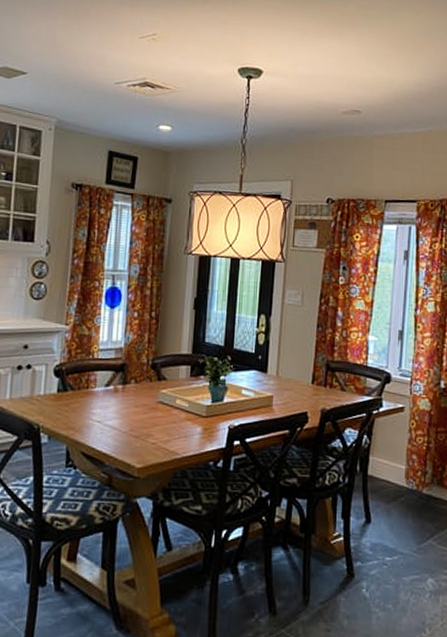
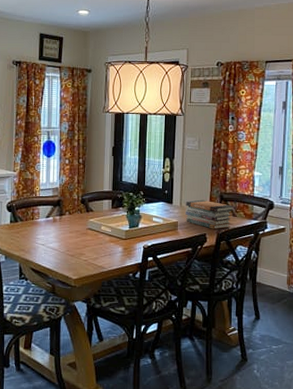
book stack: none [283,368,342,407] -> present [185,199,234,229]

